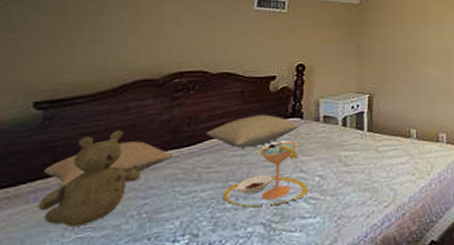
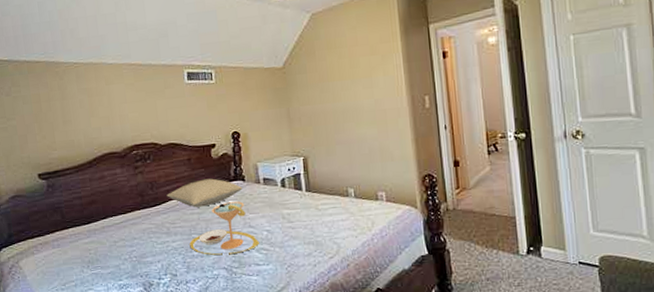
teddy bear: present [37,130,141,227] -> none [61,194,125,266]
pillow: present [43,141,172,188] -> none [58,202,145,238]

